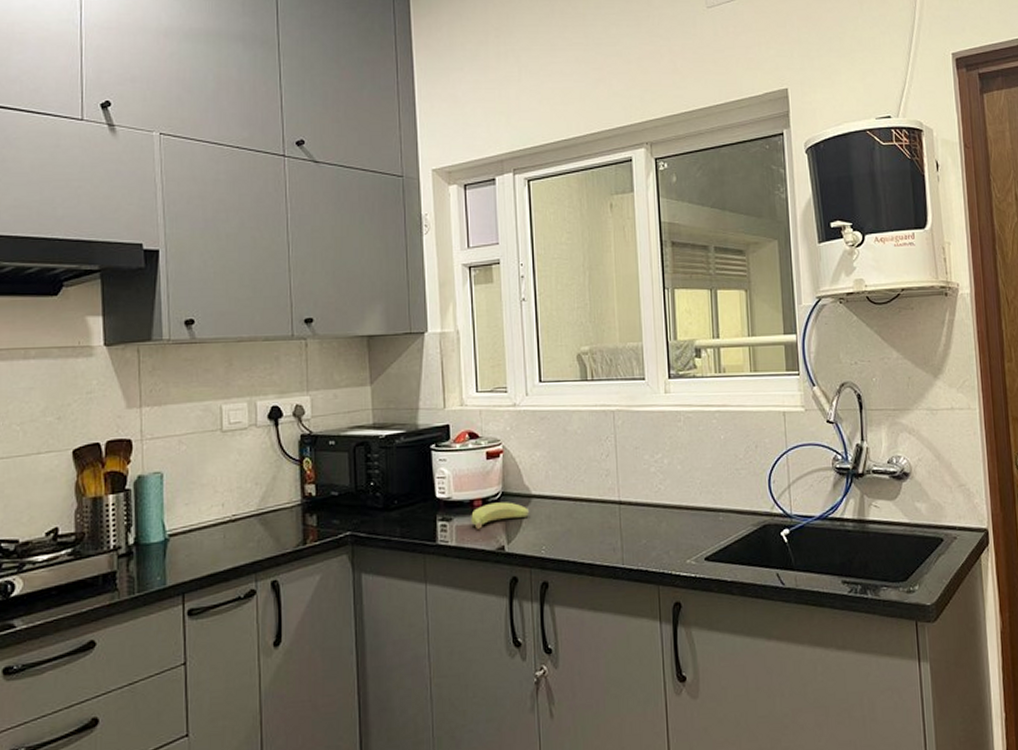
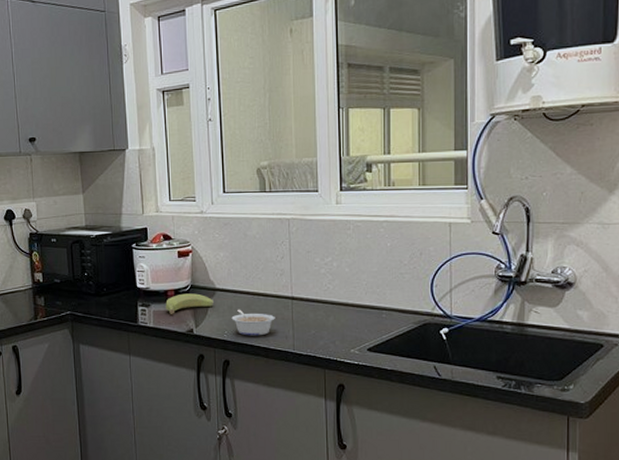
legume: none [550,518,601,551] -> present [231,309,275,336]

